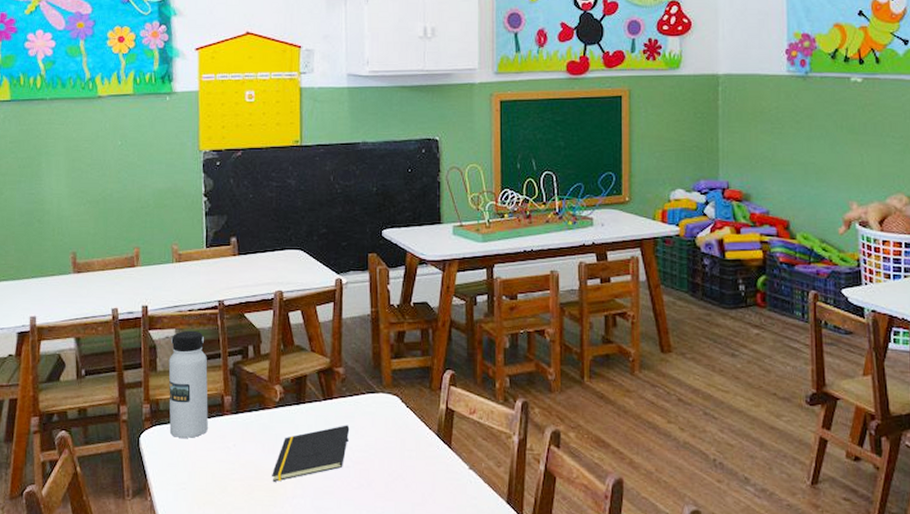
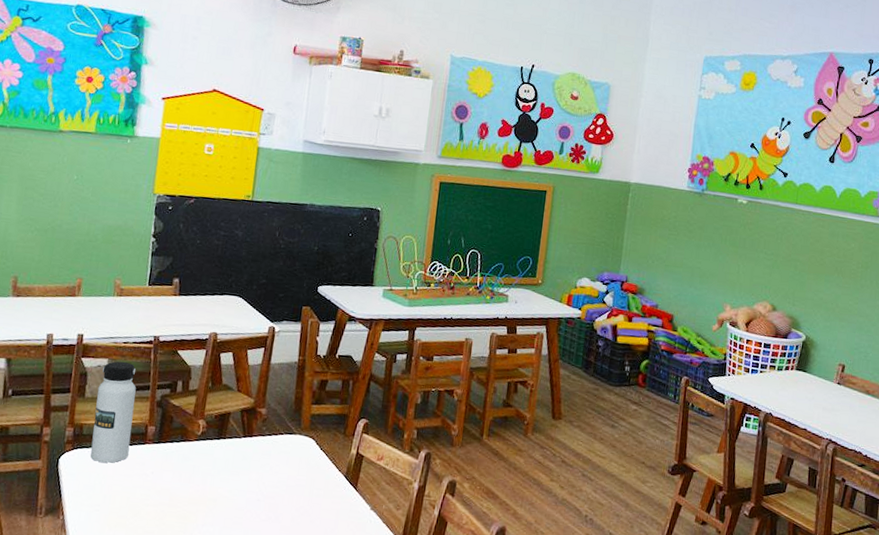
notepad: present [272,425,350,482] -> none [185,461,265,510]

